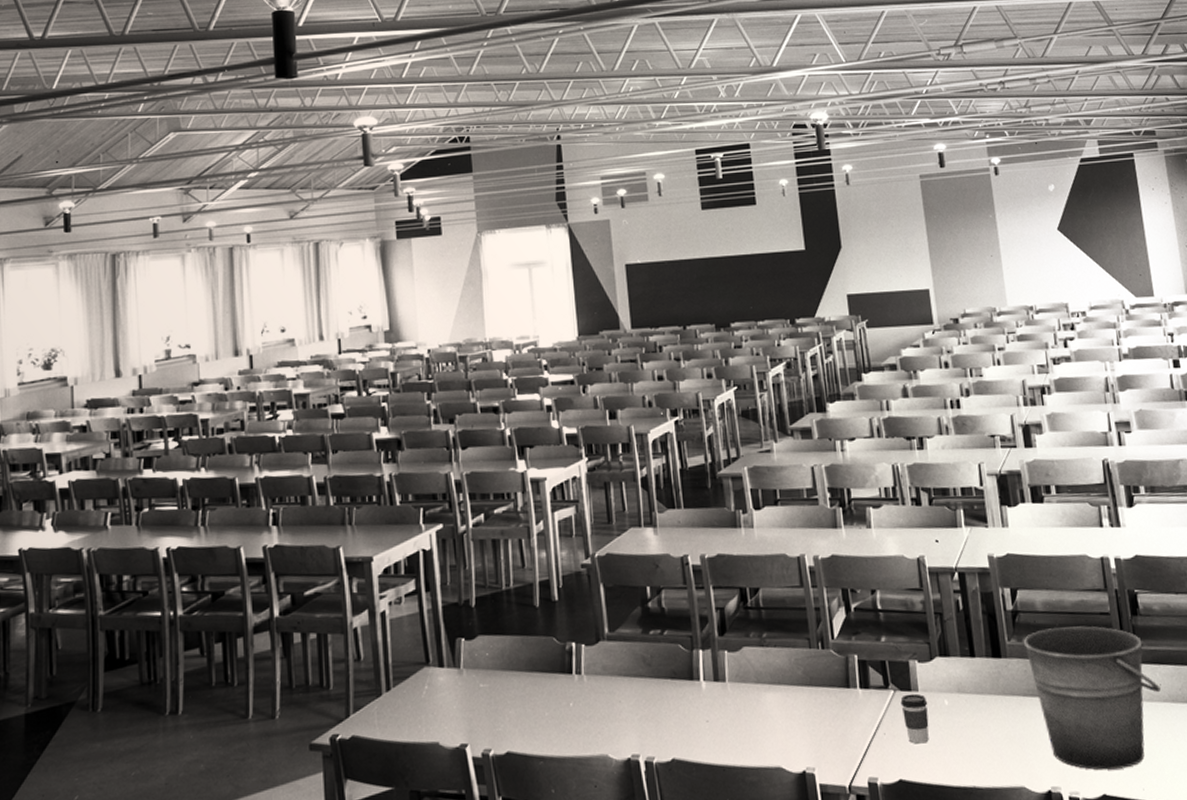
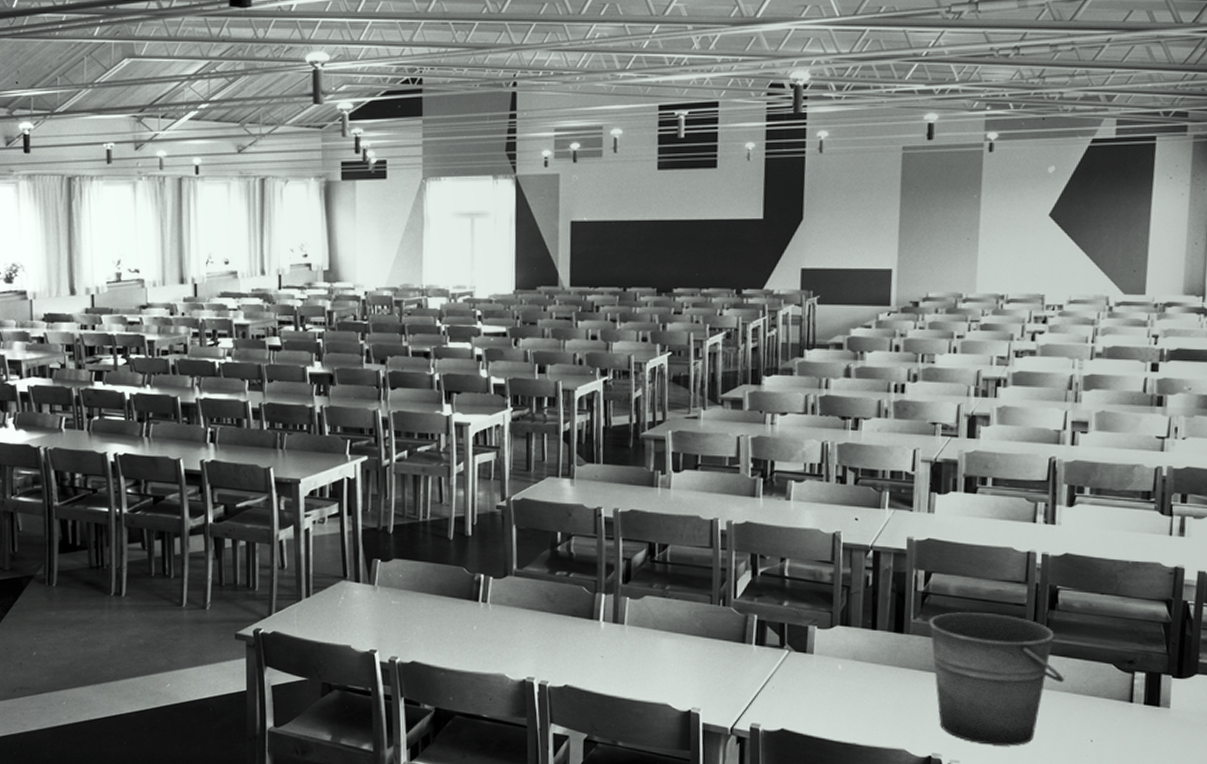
coffee cup: present [900,693,929,744] -> none [794,655,821,700]

